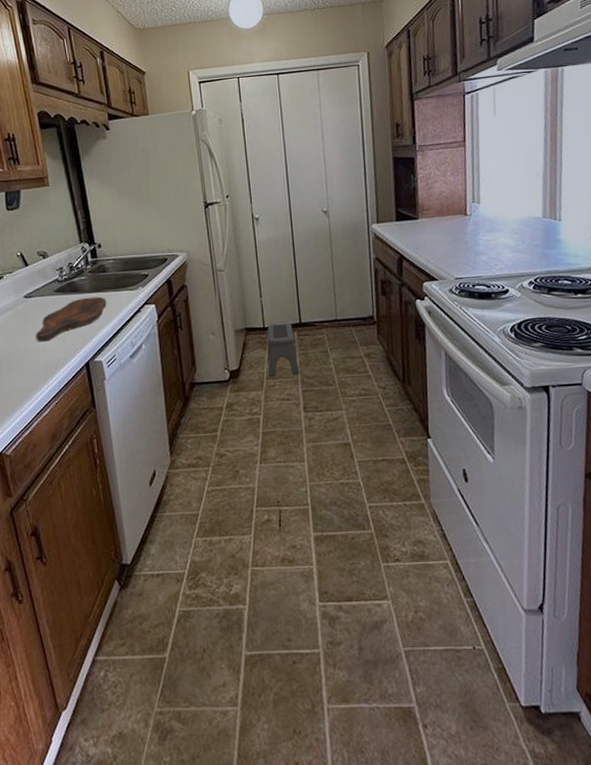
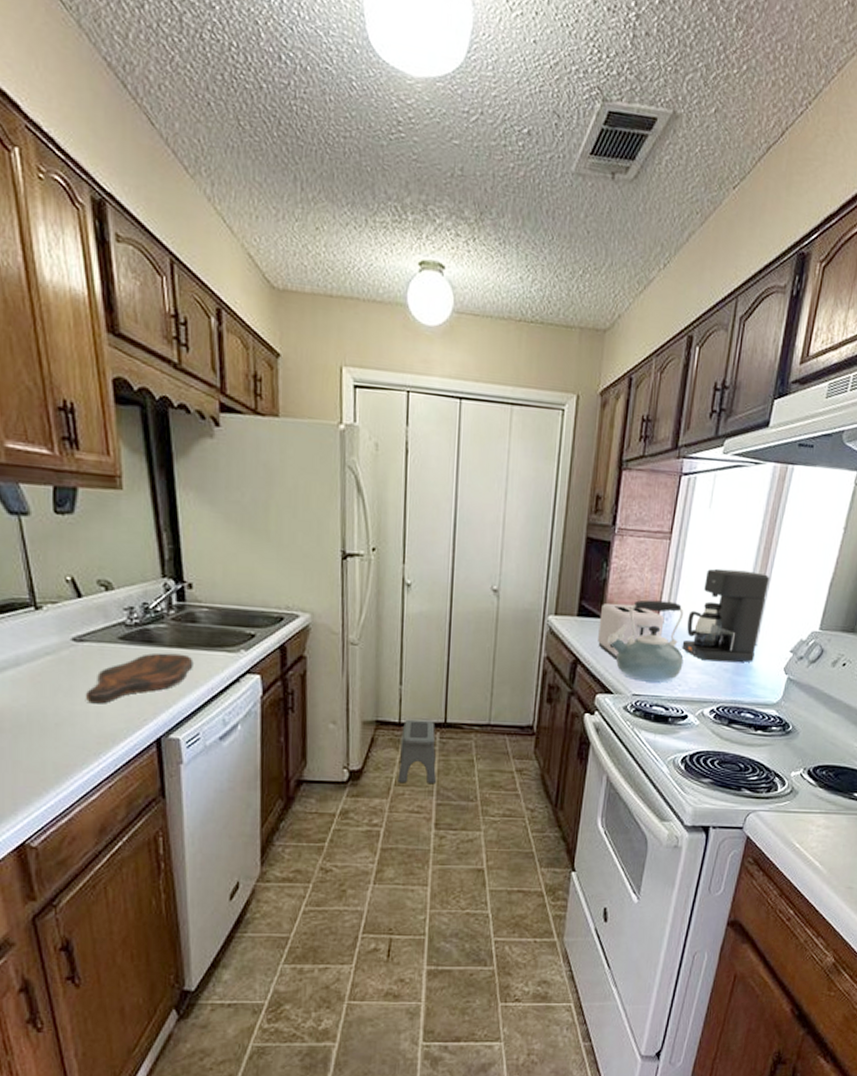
toaster: none [415,204,473,251] -> present [598,602,665,660]
kettle: none [424,196,496,267] -> present [606,599,684,683]
coffee maker: none [491,159,562,241] -> present [682,568,770,662]

